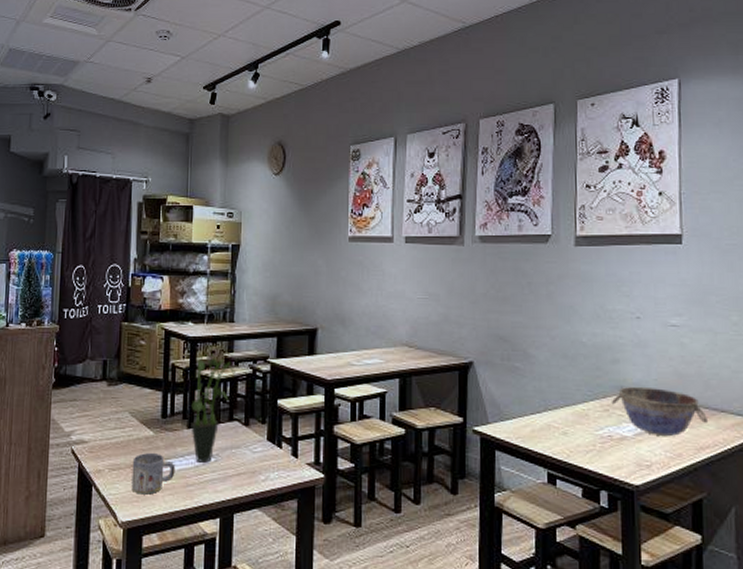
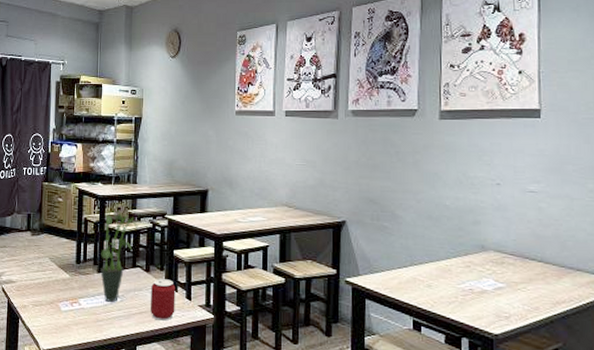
mug: present [131,453,176,495] -> none [51,292,88,328]
can: none [250,433,280,483] -> present [151,279,176,321]
bowl: present [611,387,708,437] -> none [472,246,564,292]

